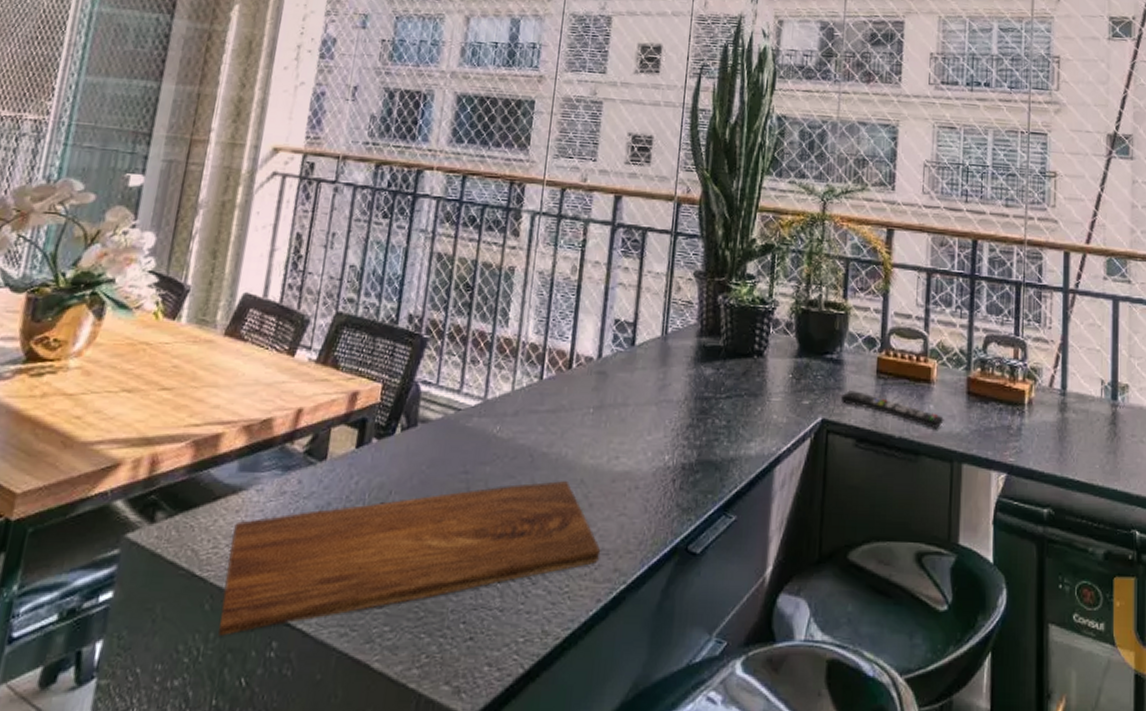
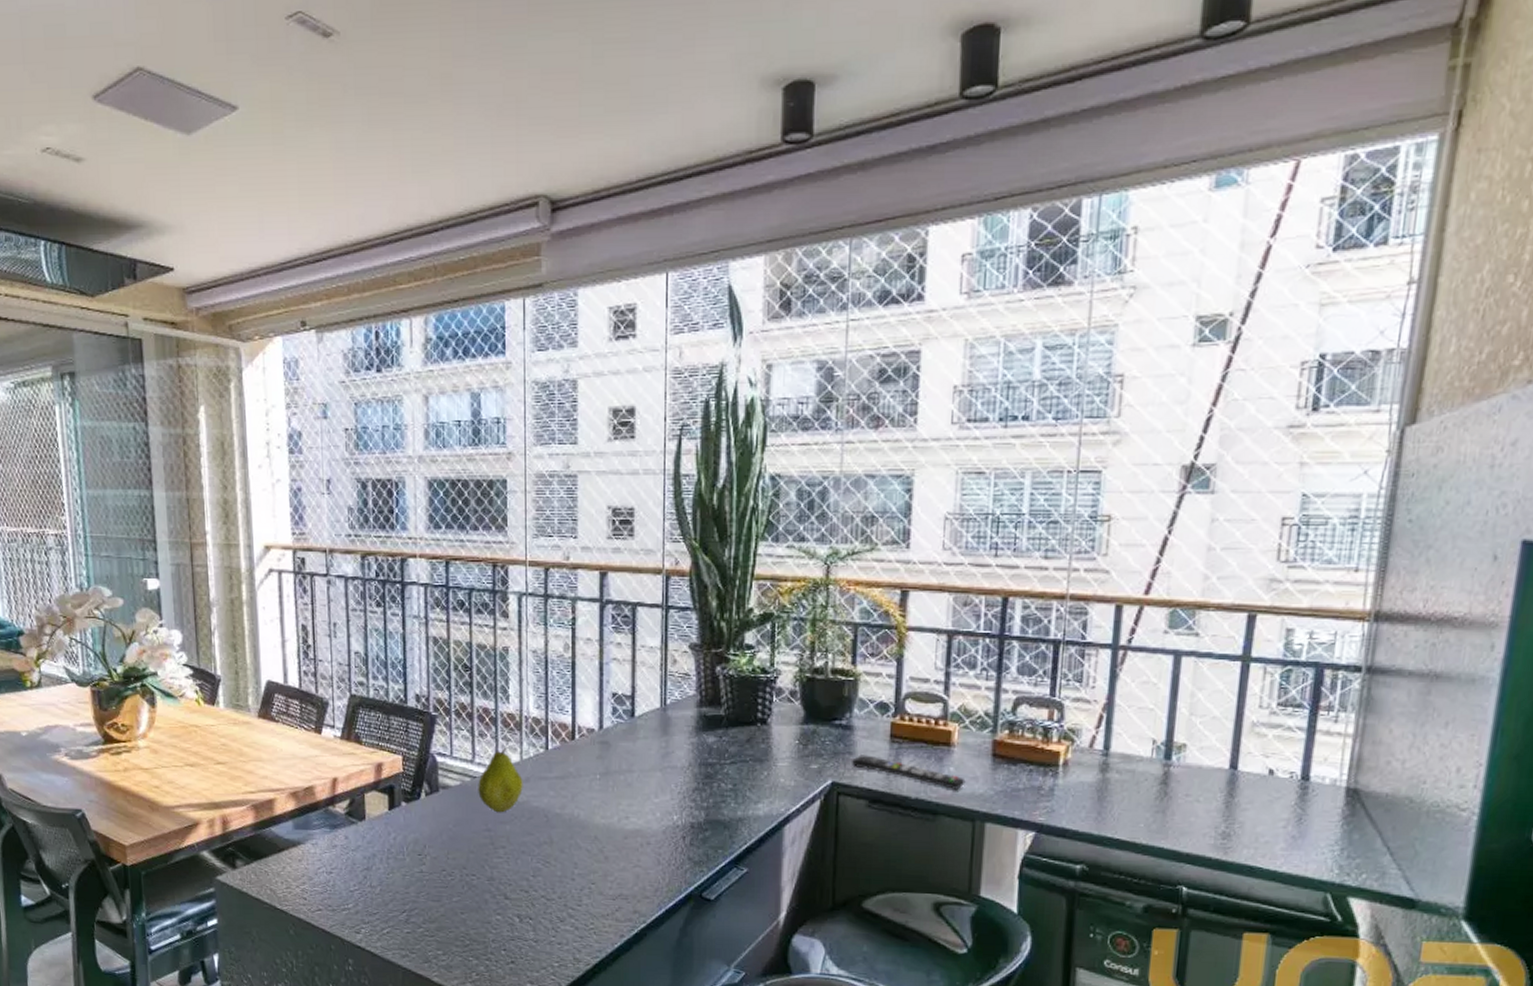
cutting board: present [218,481,601,636] -> none [300,837,620,954]
fruit: none [460,376,512,452] -> present [478,747,523,813]

